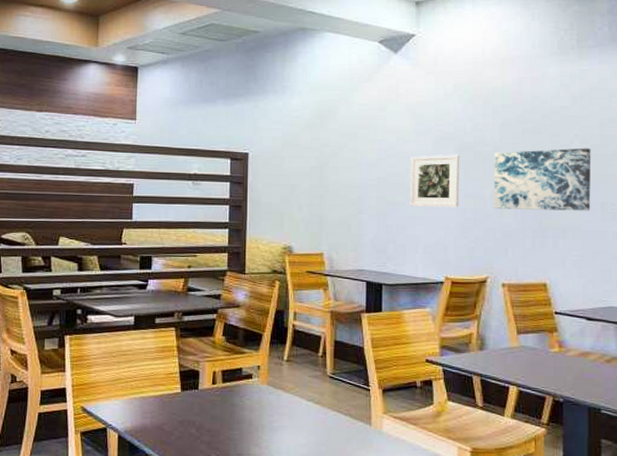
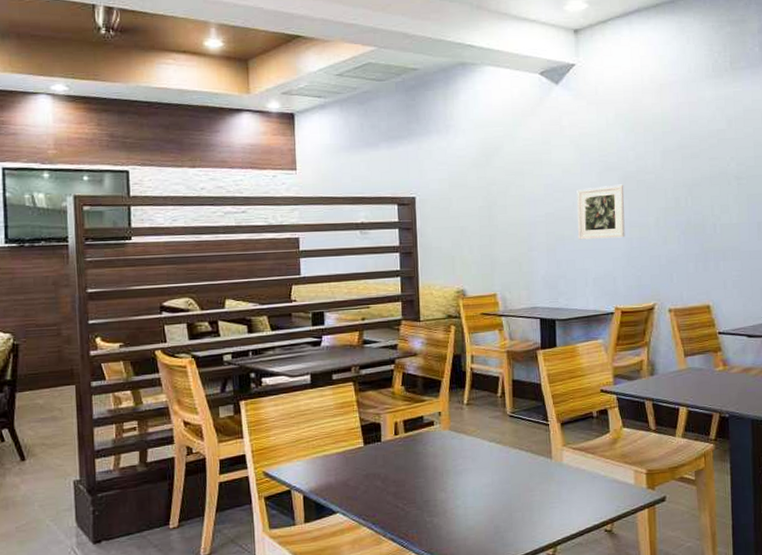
wall art: present [493,148,592,211] -> none [656,169,748,236]

